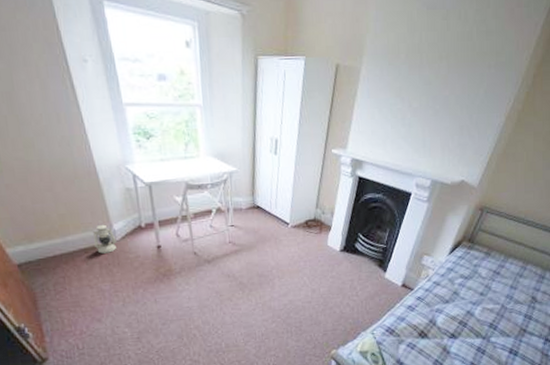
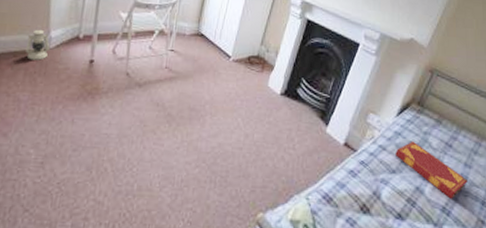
hardback book: none [448,273,514,317] -> present [396,140,469,199]

